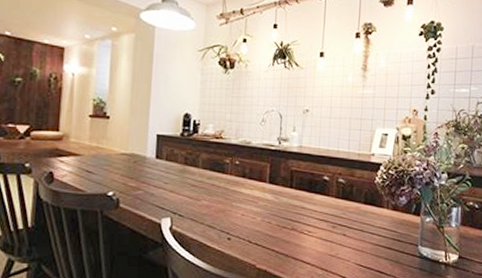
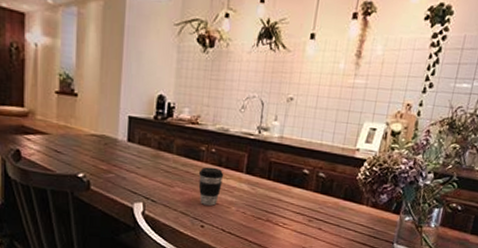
coffee cup: none [223,179,248,217] -> present [198,167,224,206]

